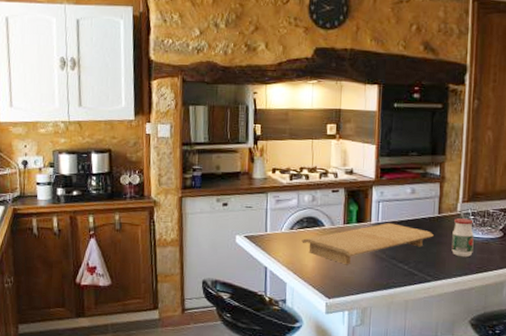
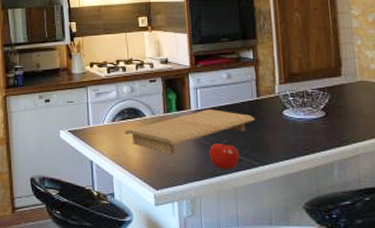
fruit: none [385,255,414,284] -> present [209,141,240,170]
jar: present [451,218,474,258] -> none [273,100,297,140]

